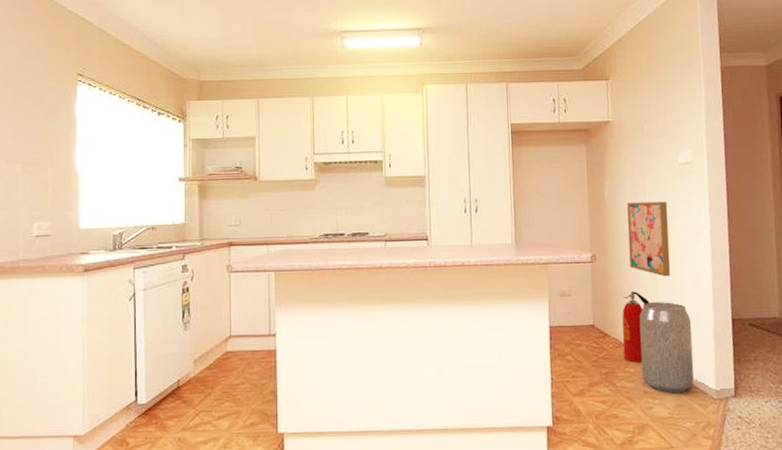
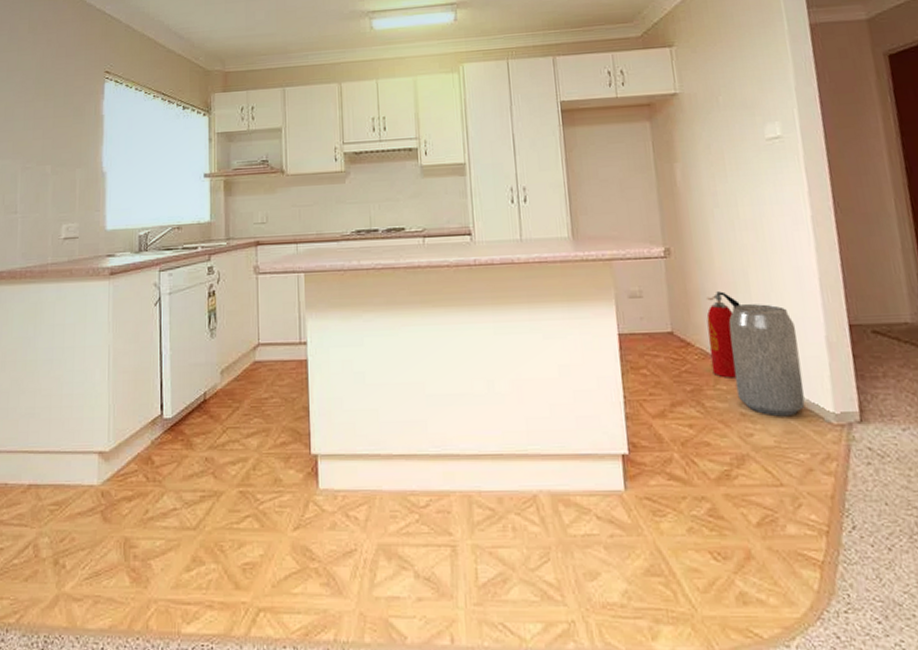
wall art: present [627,201,671,277] -> none [704,184,765,274]

